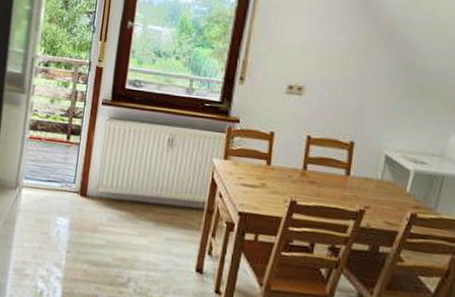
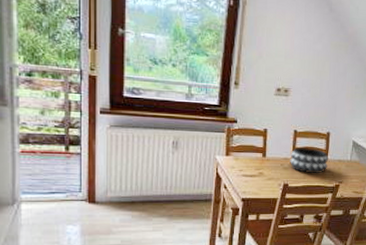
decorative bowl: none [300,157,352,193] -> present [290,147,329,174]

